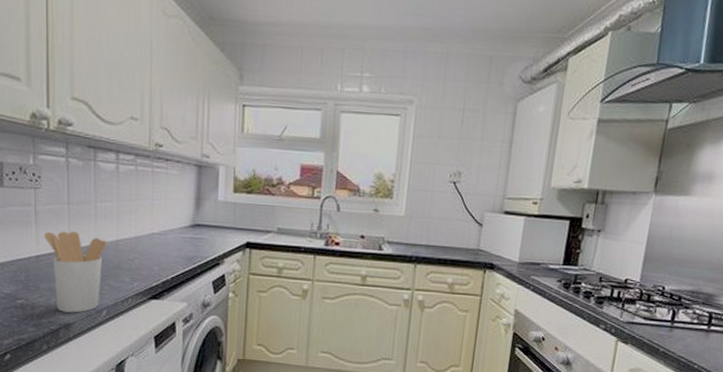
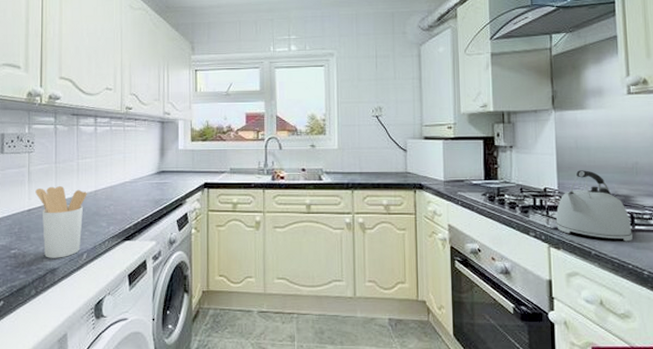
kettle: none [629,263,708,342] -> present [556,170,633,242]

